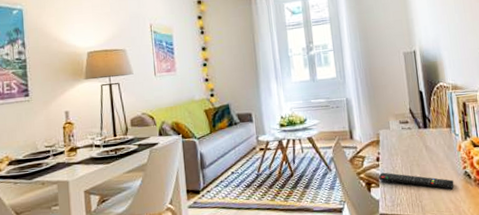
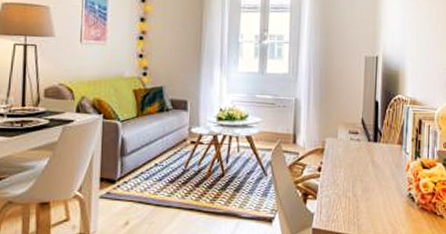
remote control: present [378,172,454,190] -> none [317,184,396,211]

